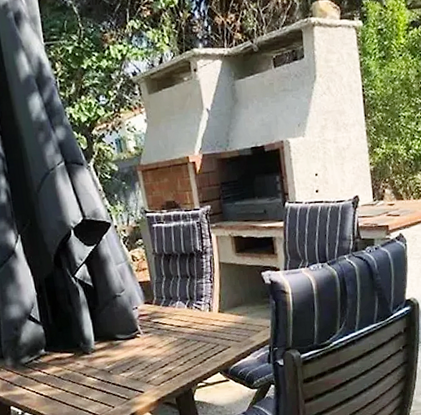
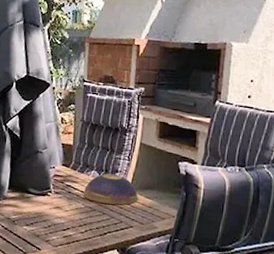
decorative bowl: none [172,299,229,332] -> present [83,173,138,205]

